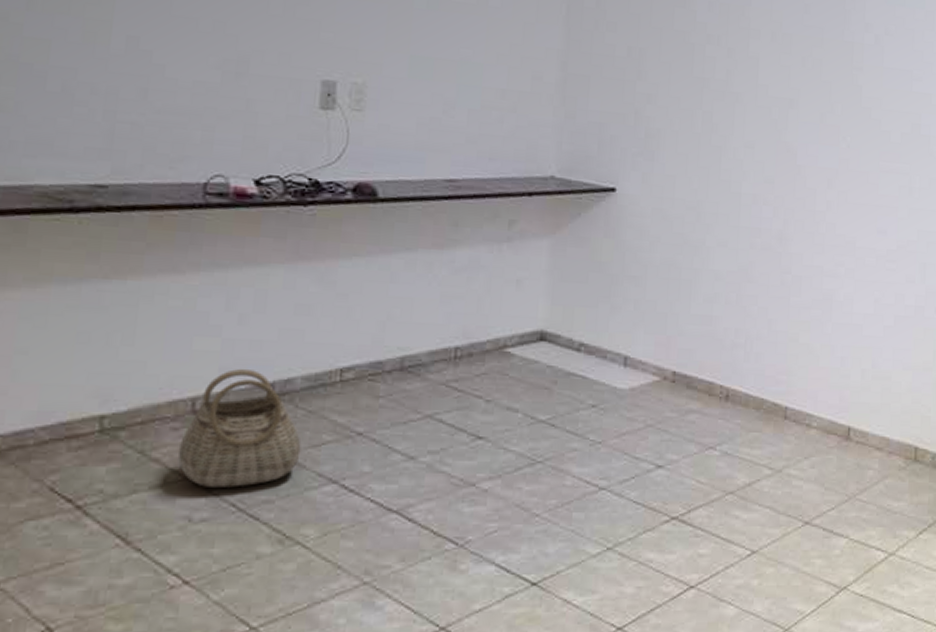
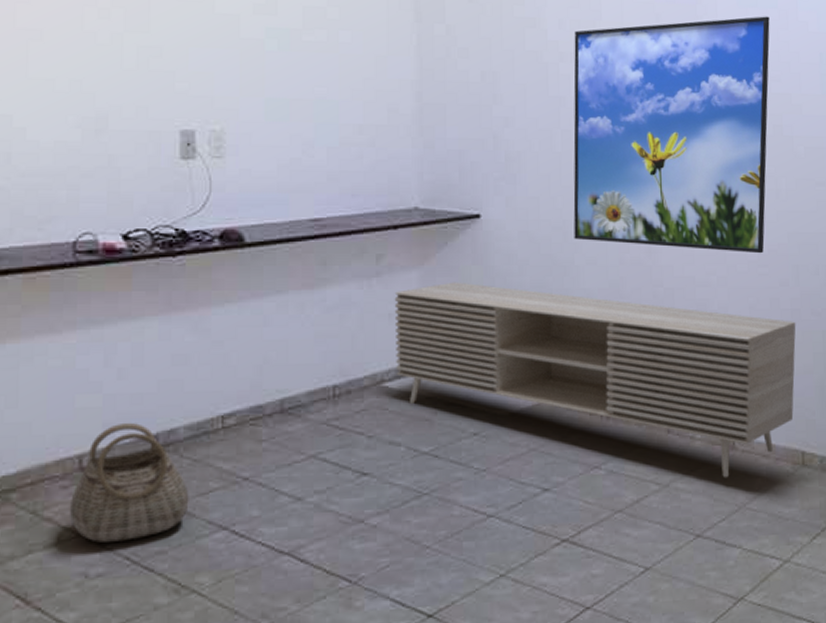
credenza: none [519,253,919,468] -> present [394,282,796,478]
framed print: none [707,14,916,249] -> present [573,16,770,254]

